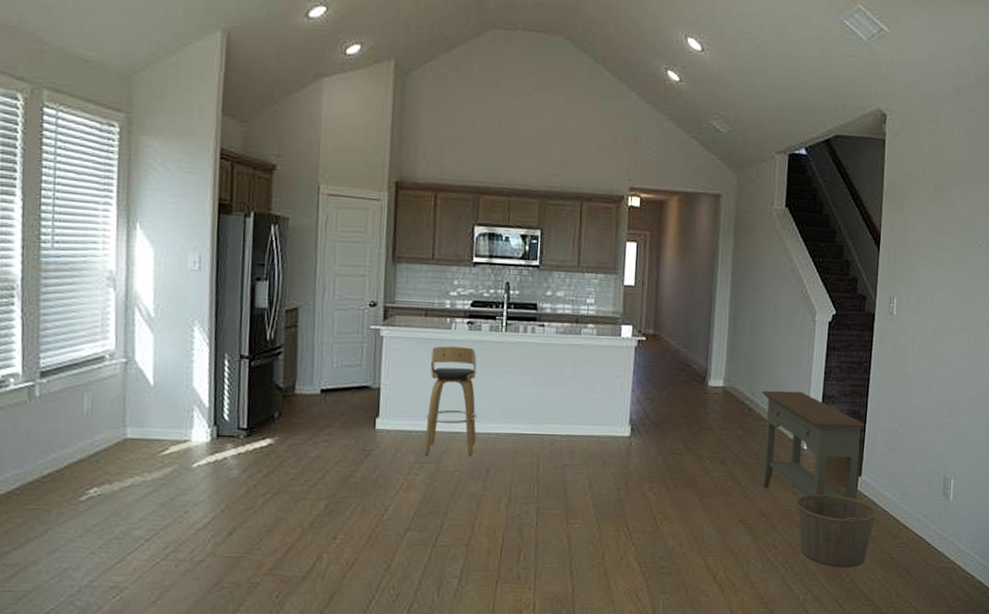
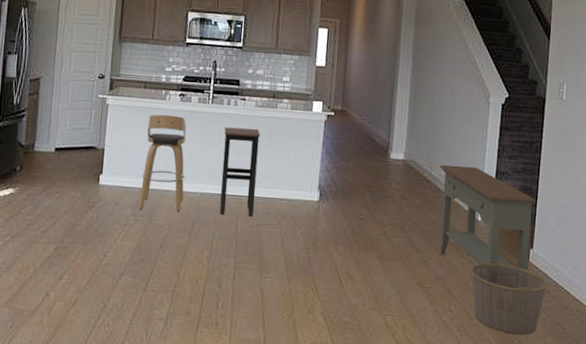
bar stool: none [518,358,563,458] -> present [219,127,261,217]

